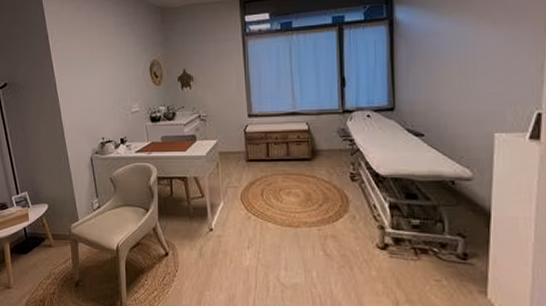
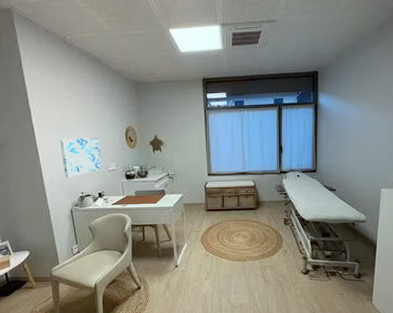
wall art: none [79,74,124,121] -> present [59,138,102,178]

